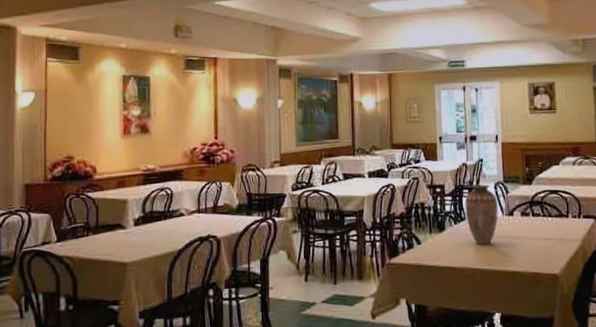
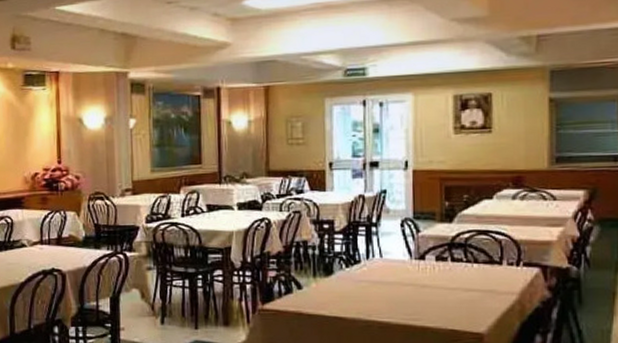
vase: present [465,184,498,245] -> none [360,221,405,294]

